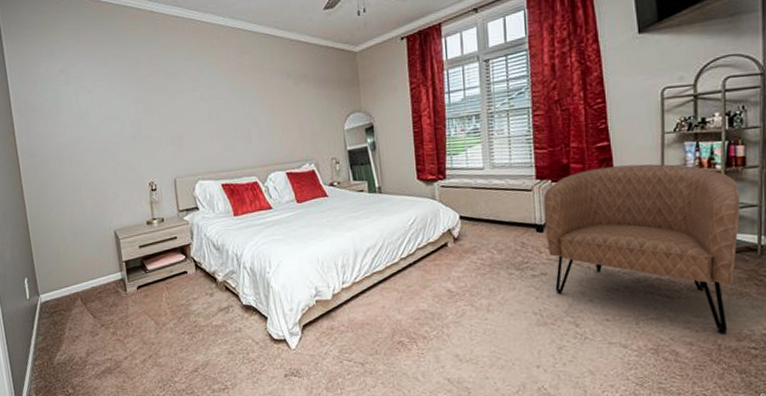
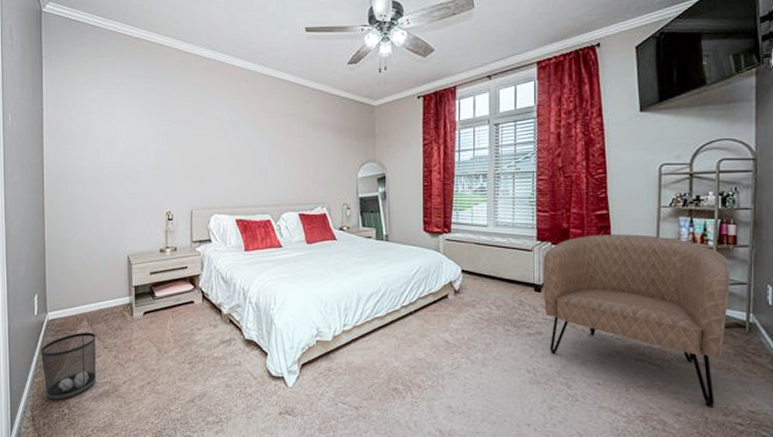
waste bin: none [37,311,97,382] -> present [41,332,97,401]

